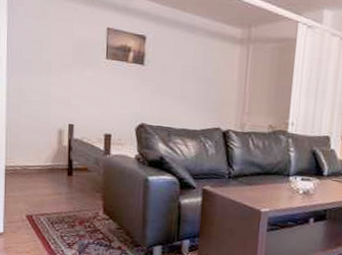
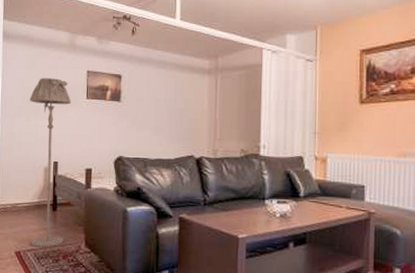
floor lamp: none [40,31,89,213] -> present [29,78,71,248]

